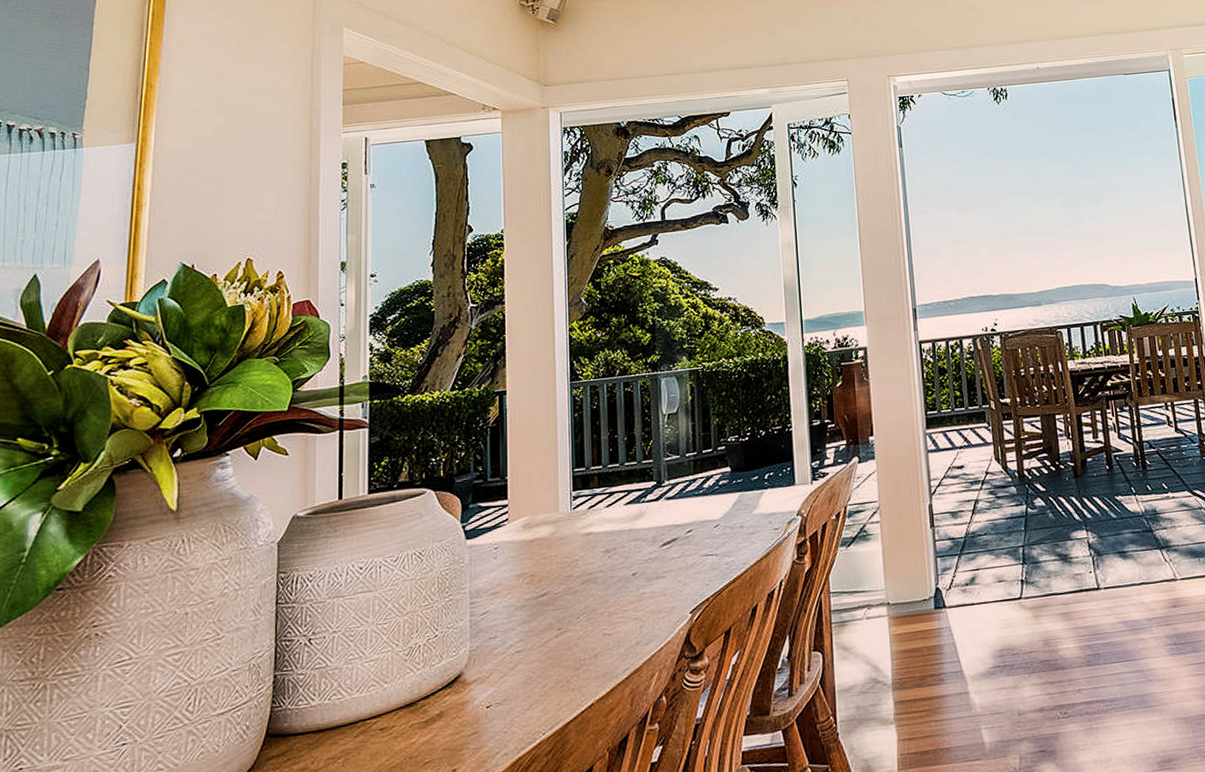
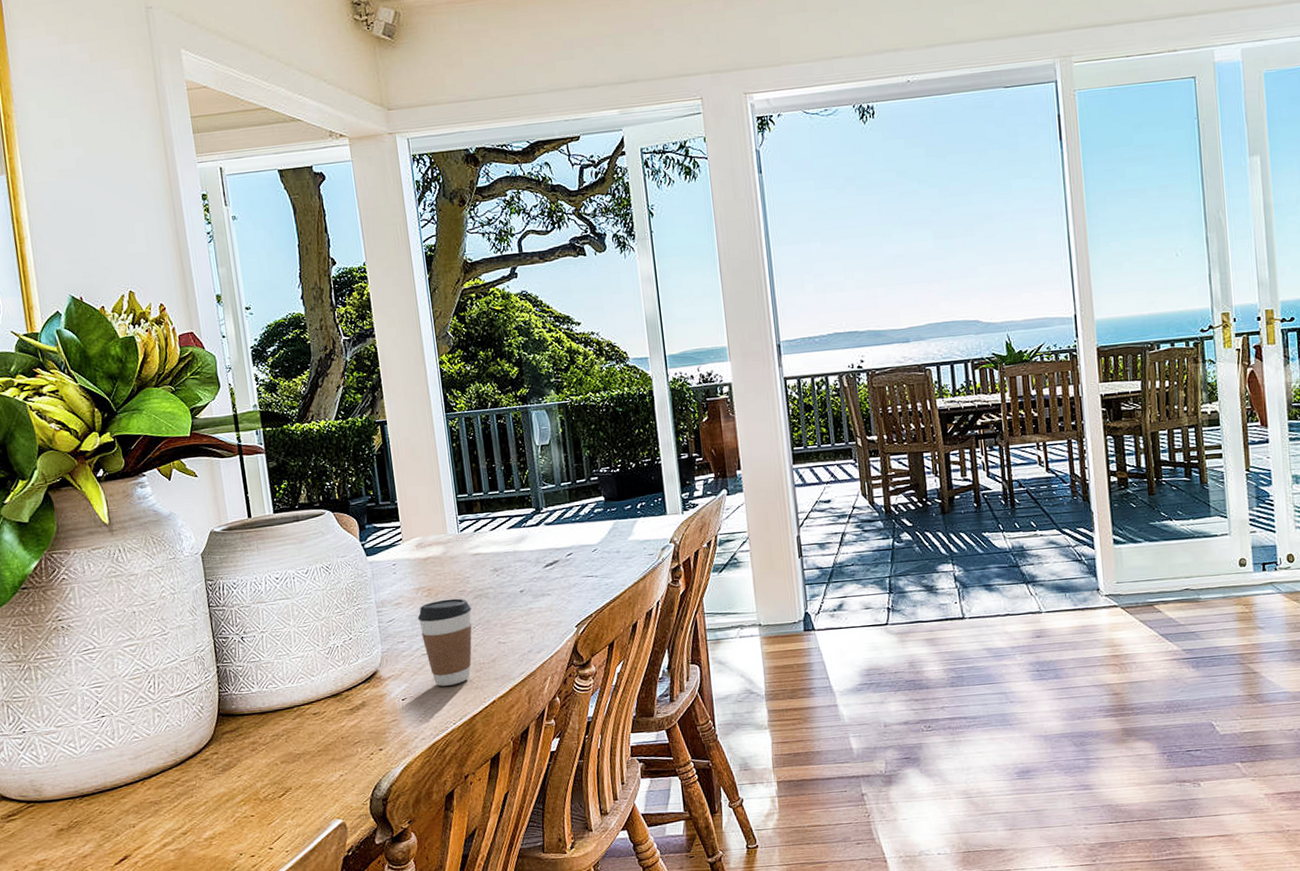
coffee cup: none [515,584,577,689] -> present [417,598,472,686]

